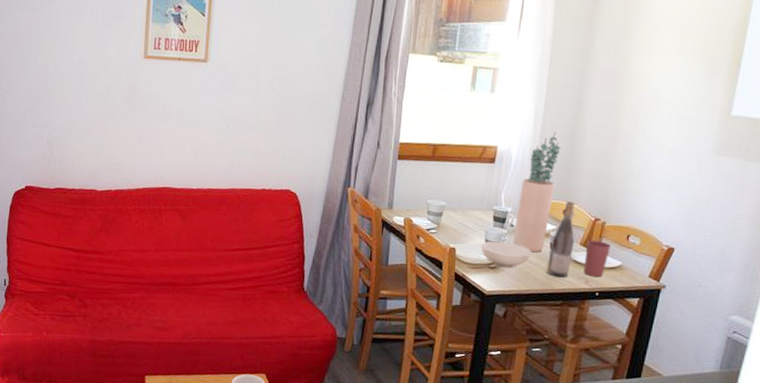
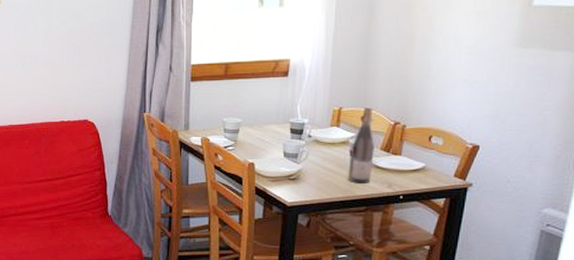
bowl: present [481,241,532,268] -> none [280,153,331,179]
vase: present [512,131,561,253] -> none [311,39,355,161]
cup: present [583,240,611,278] -> none [386,145,412,181]

